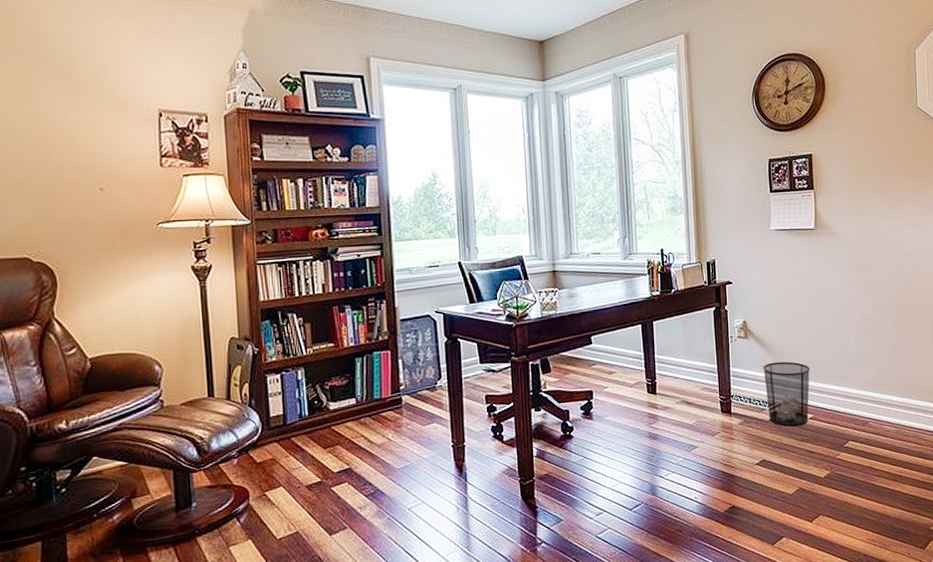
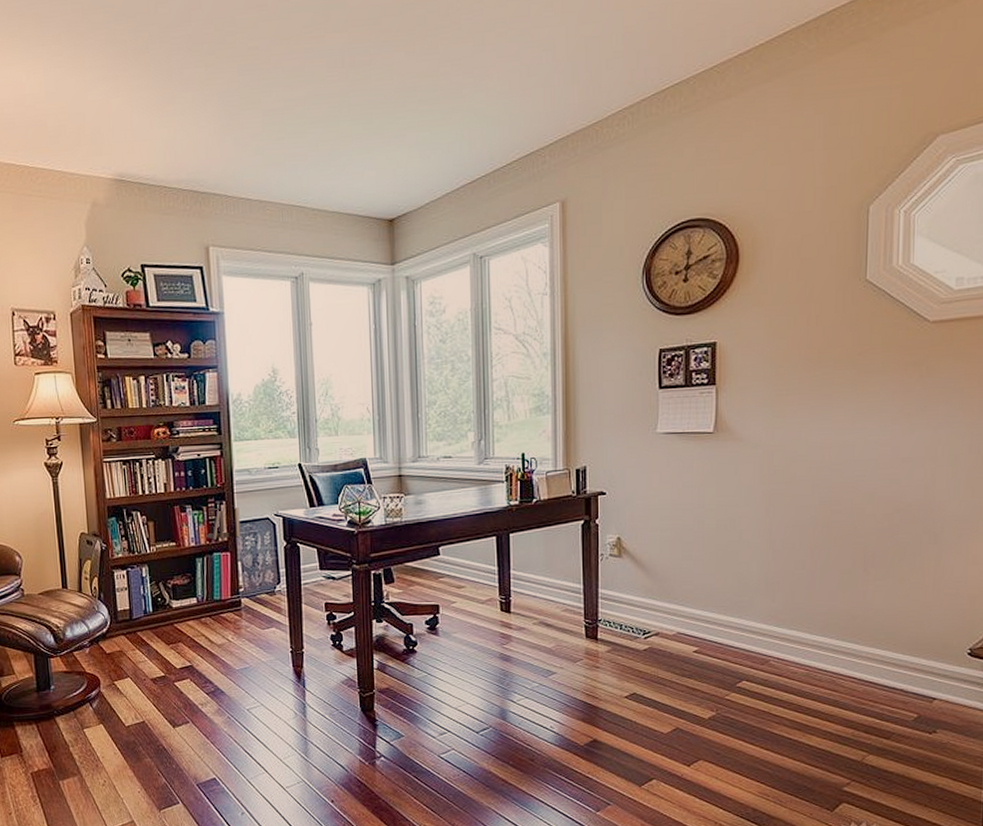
waste bin: present [763,361,811,427] -> none [639,585,699,660]

